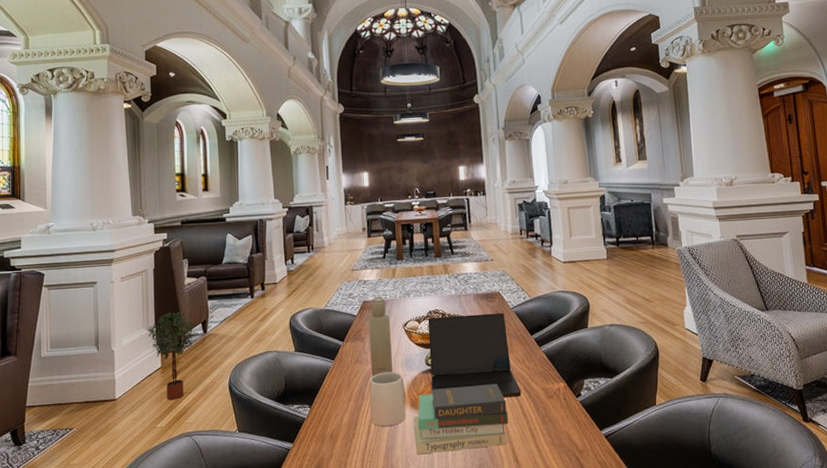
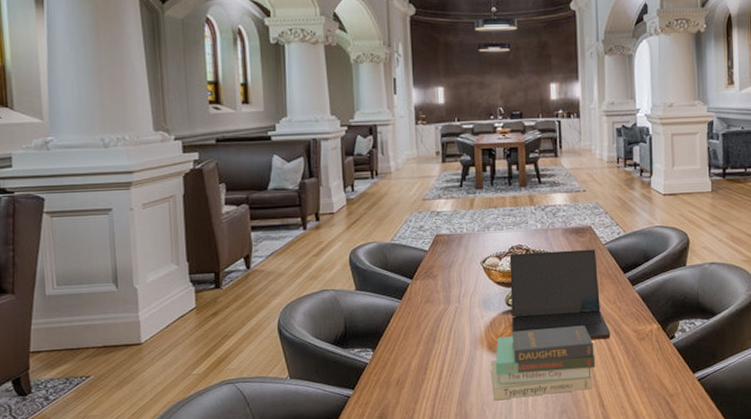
potted tree: present [148,312,195,401] -> none [178,245,236,345]
bottle: present [368,296,393,376] -> none [442,229,469,317]
mug: present [368,371,406,427] -> none [440,312,483,372]

